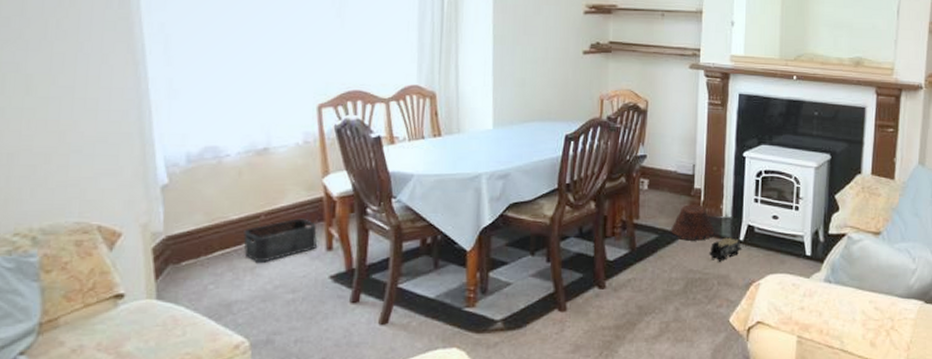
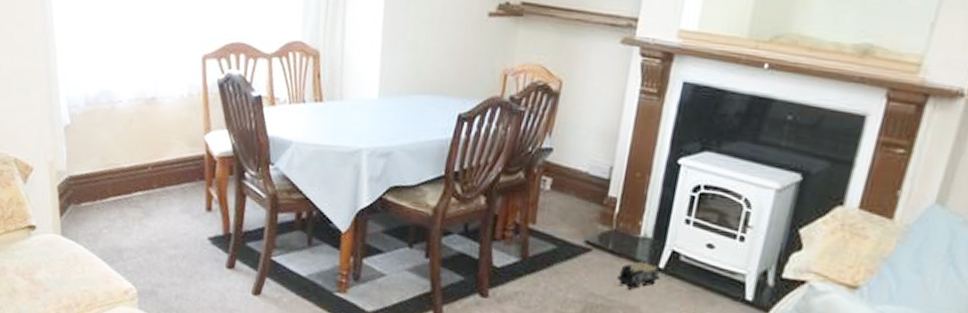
storage bin: present [243,218,317,262] -> none [132,173,198,214]
woven basket: present [670,204,715,241] -> none [571,215,628,261]

